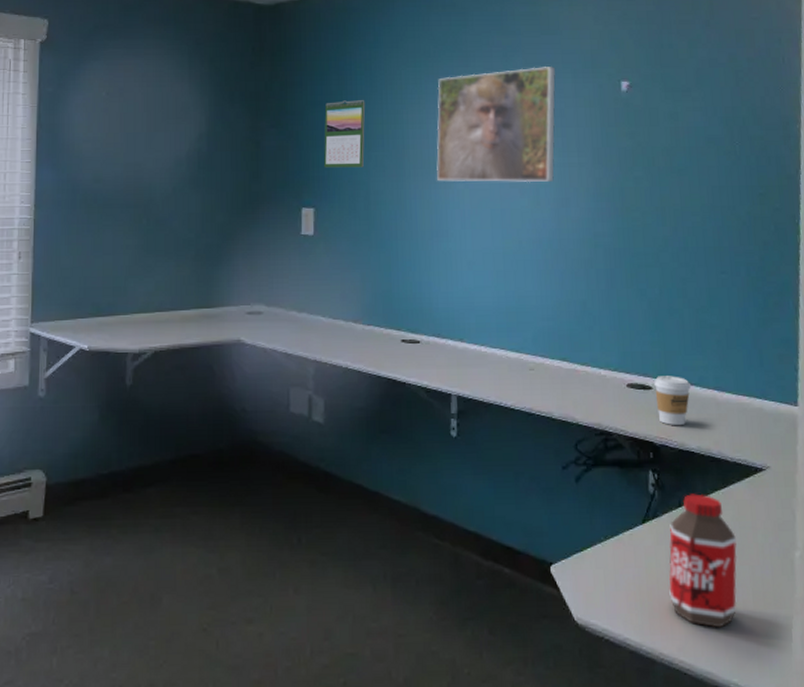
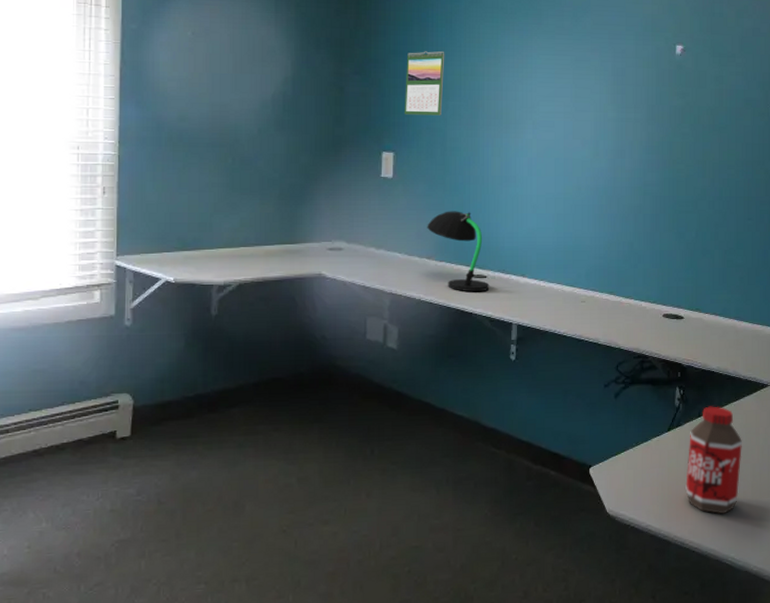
desk lamp: none [352,269,424,359] -> present [427,211,490,292]
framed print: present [436,65,556,183] -> none [508,27,619,135]
coffee cup: present [654,376,691,426] -> none [686,307,715,350]

